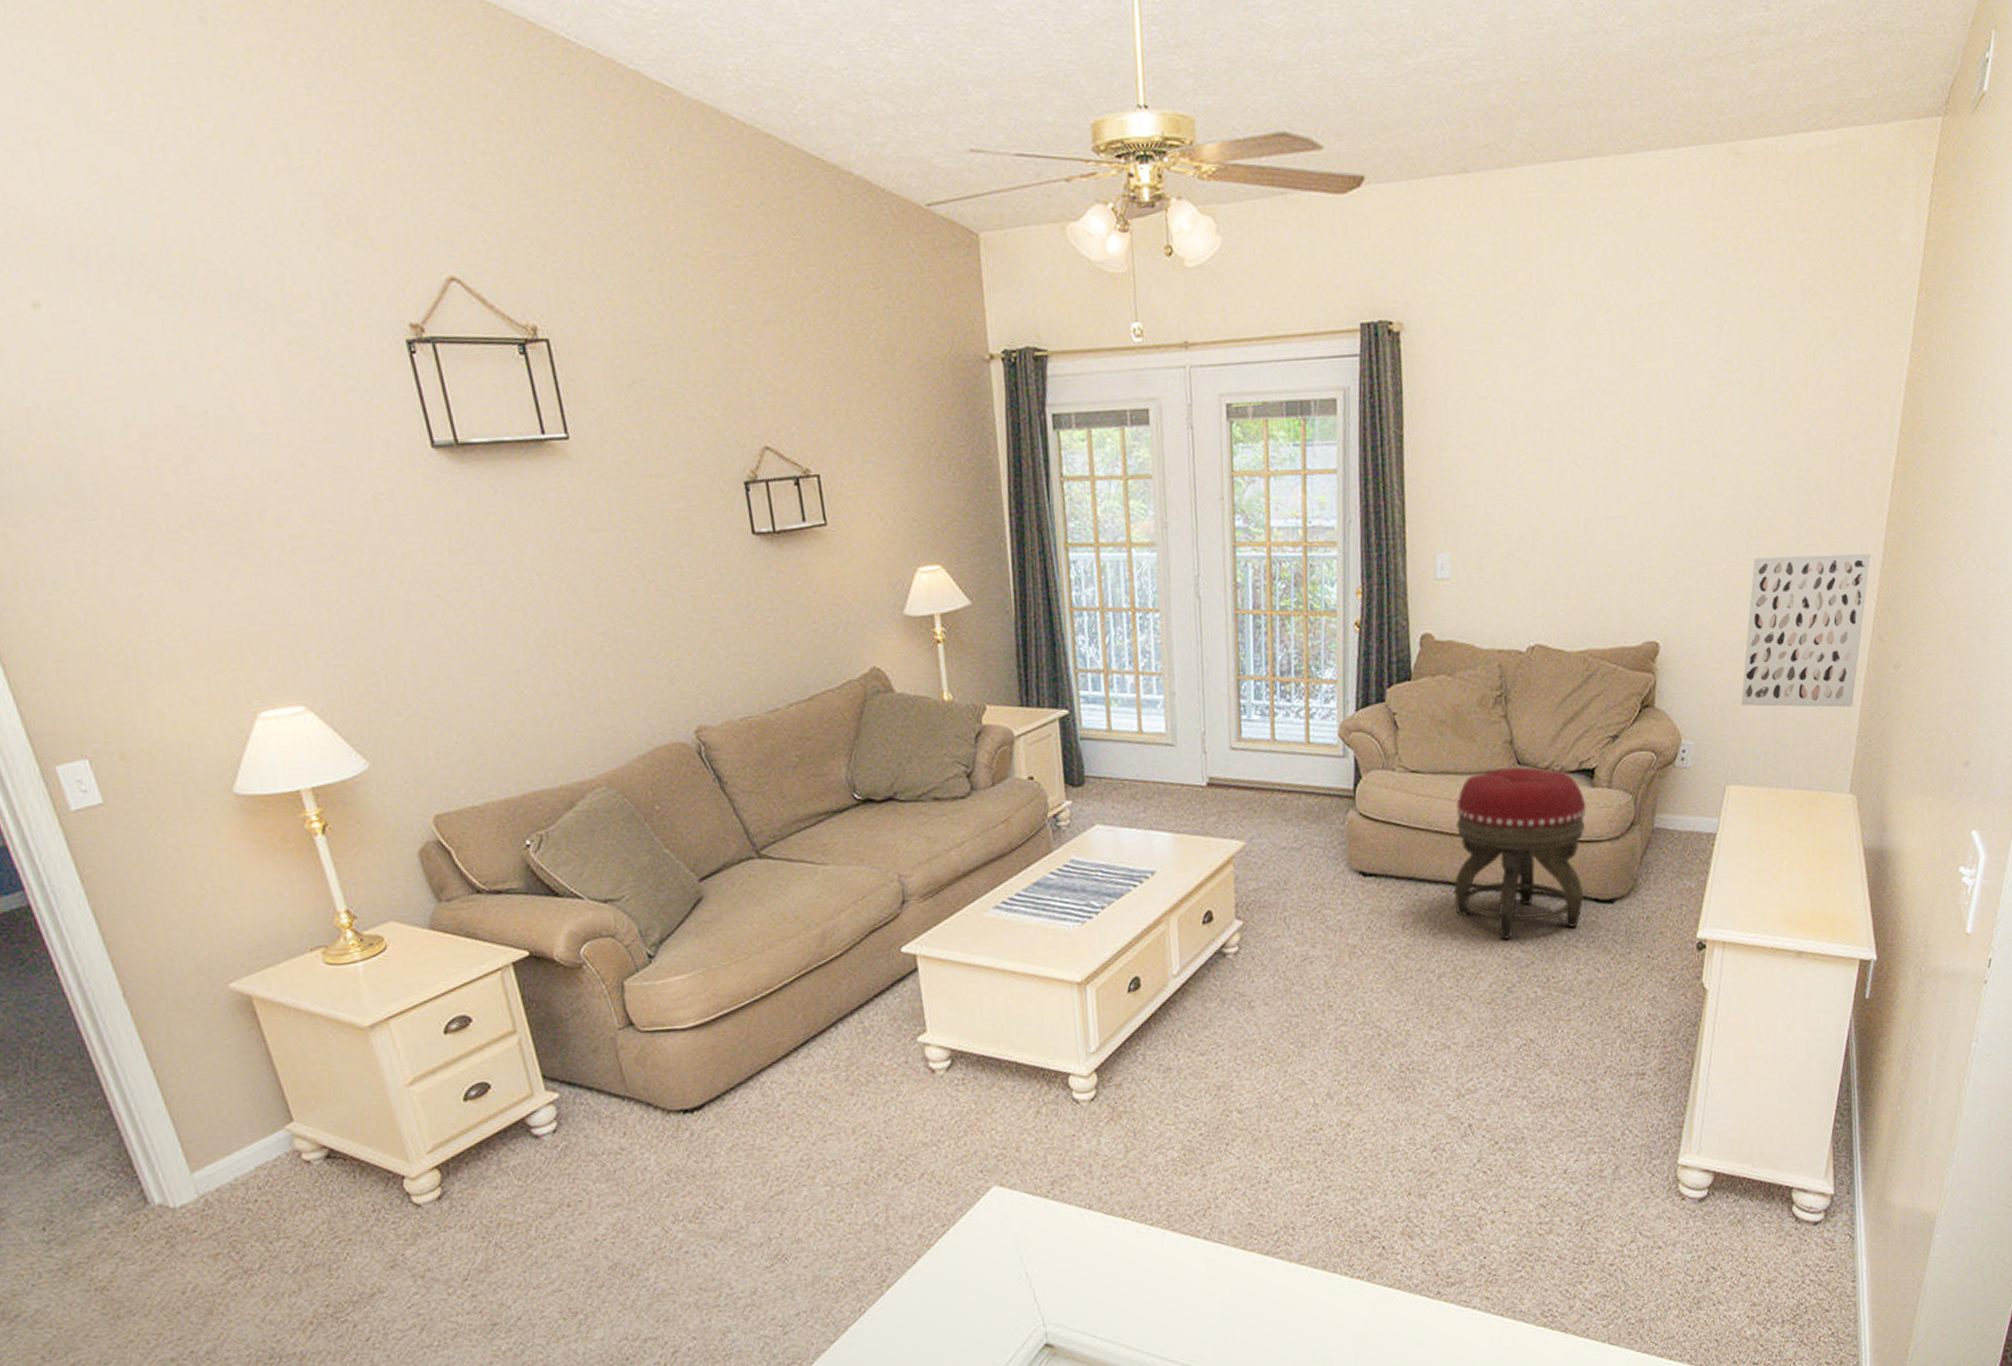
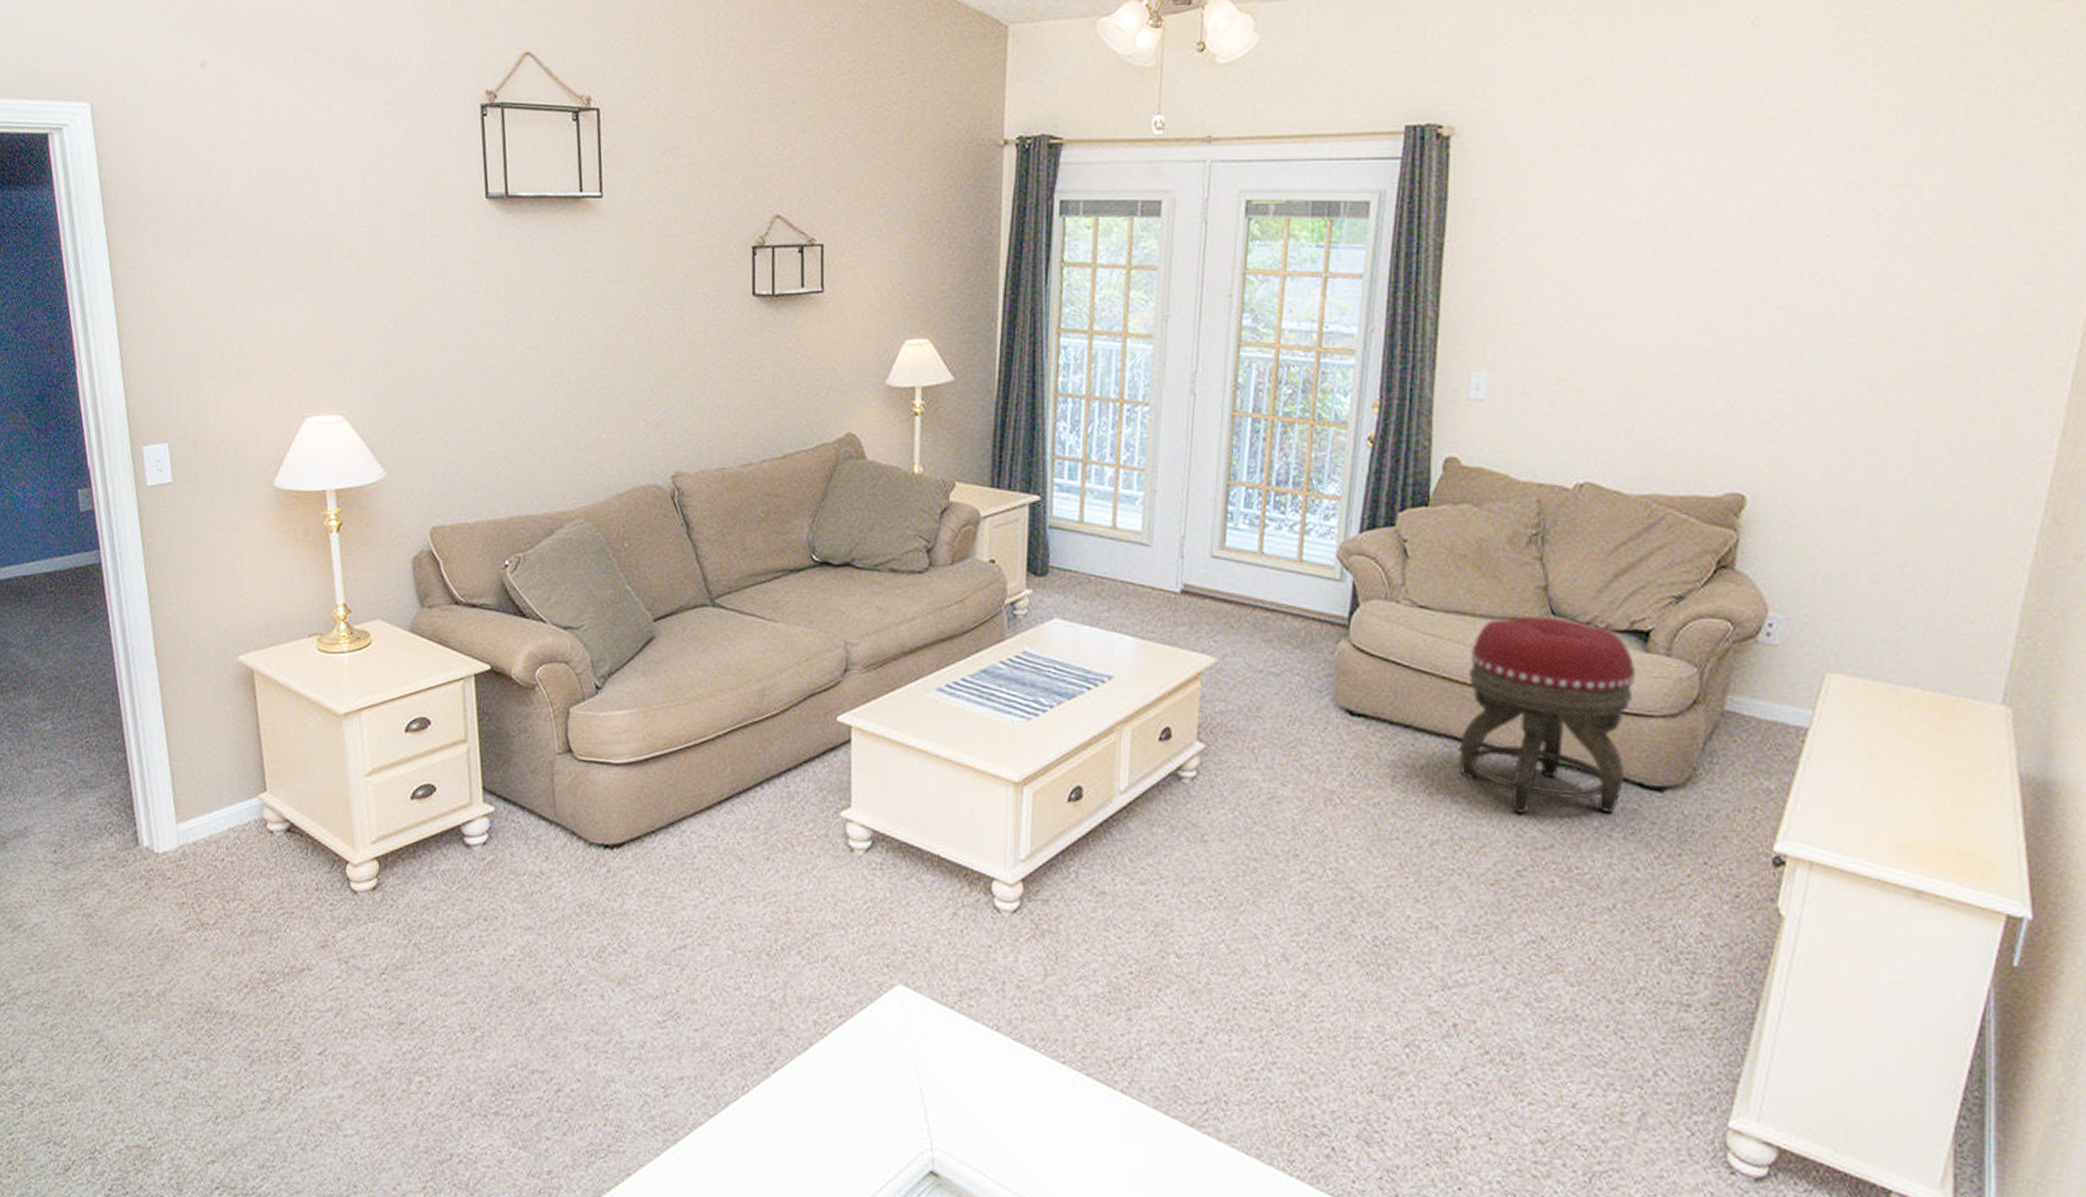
wall art: present [1741,553,1870,708] -> none [1853,409,2046,599]

